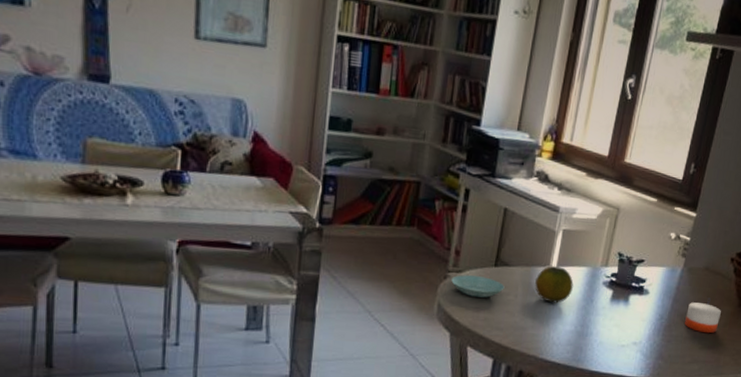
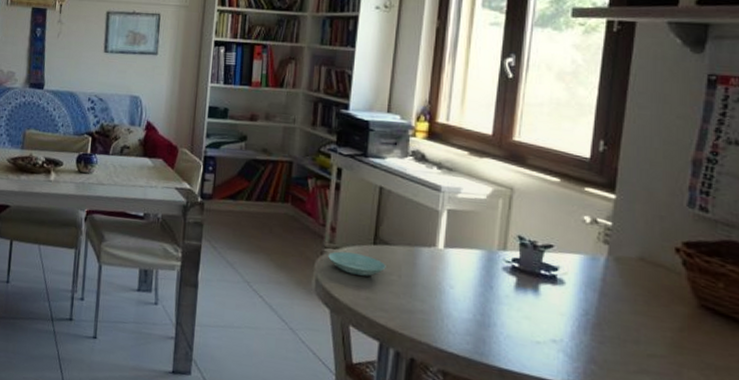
fruit: present [535,266,574,304] -> none [421,246,466,288]
candle: present [685,302,721,334] -> none [621,298,672,339]

